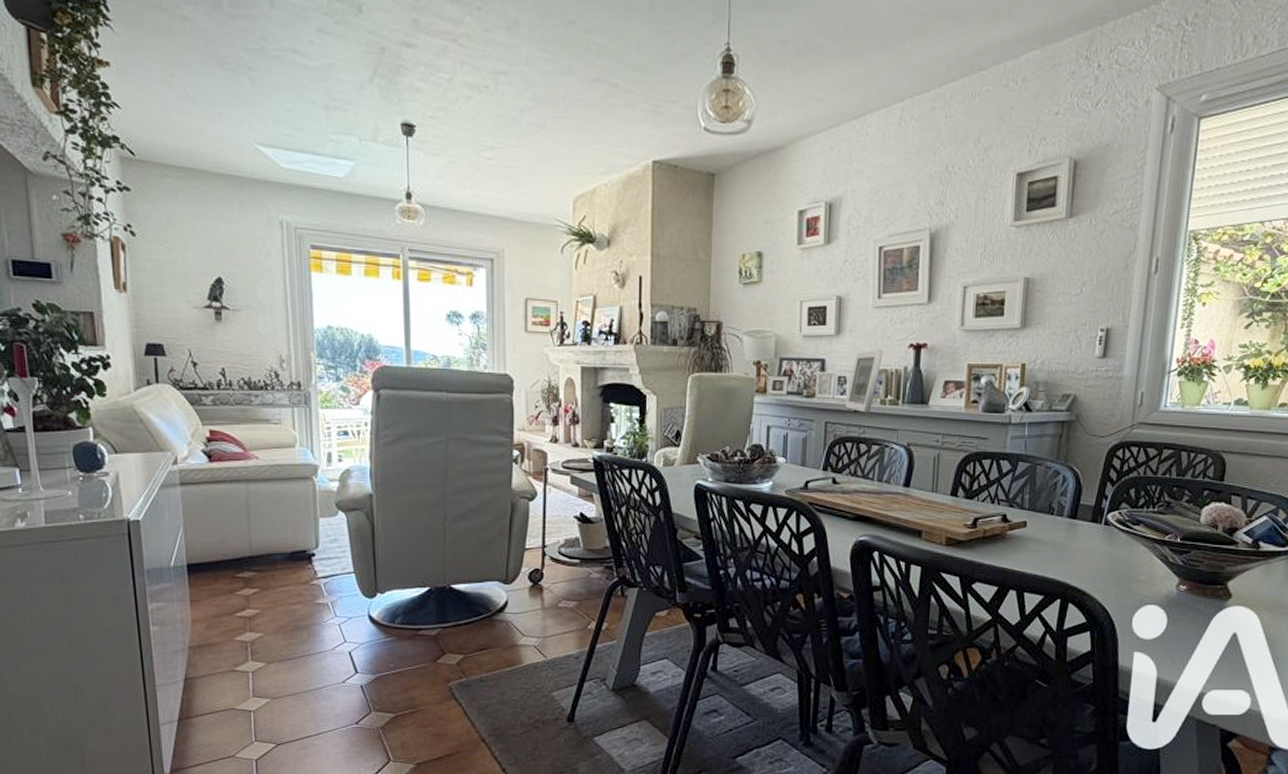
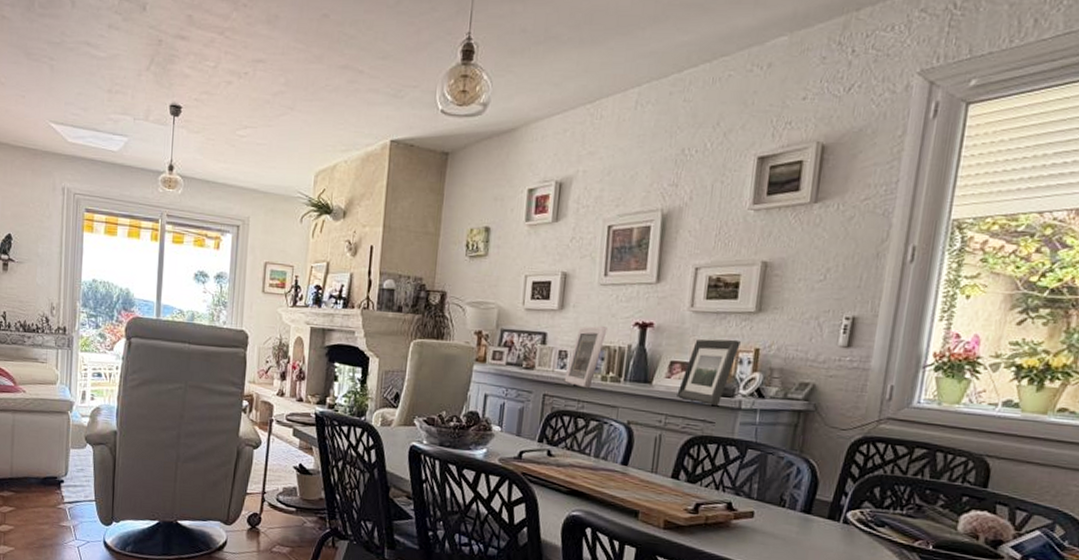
picture frame: none [952,356,1008,423] -> present [676,338,741,407]

